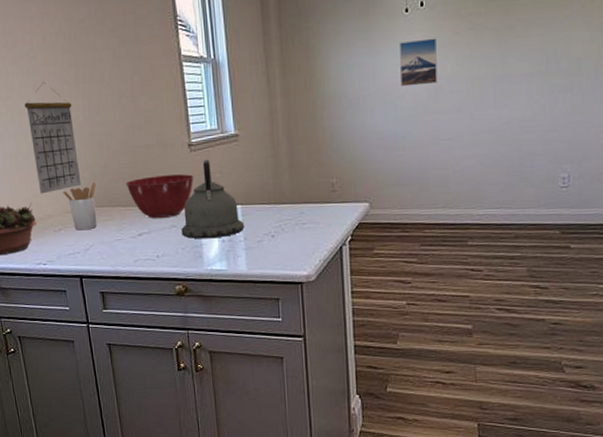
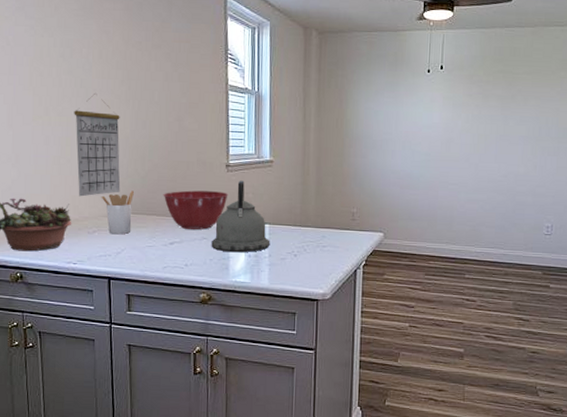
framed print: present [399,38,438,87] -> none [418,97,452,136]

